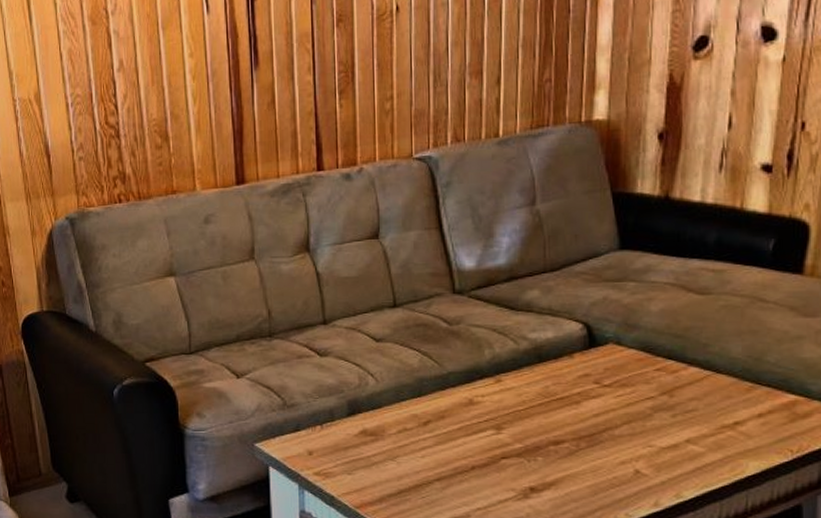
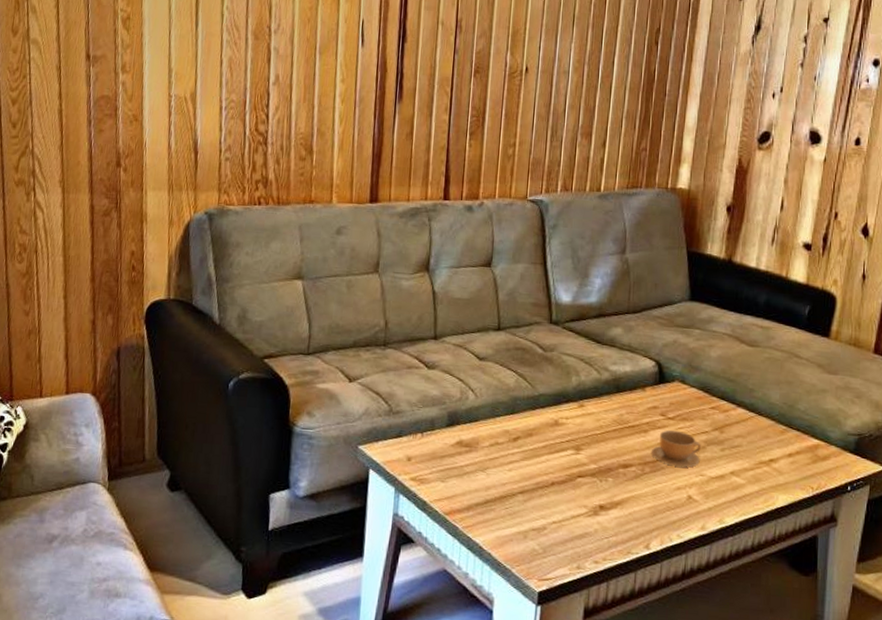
teacup: none [587,398,647,439] -> present [652,429,701,467]

